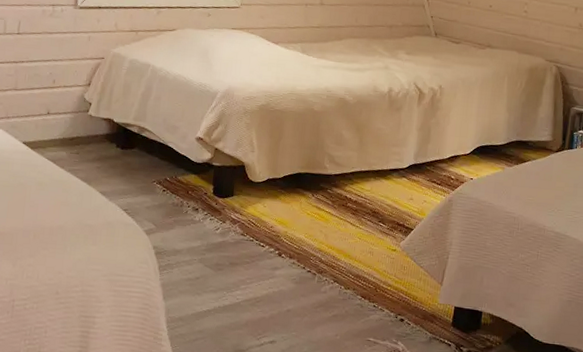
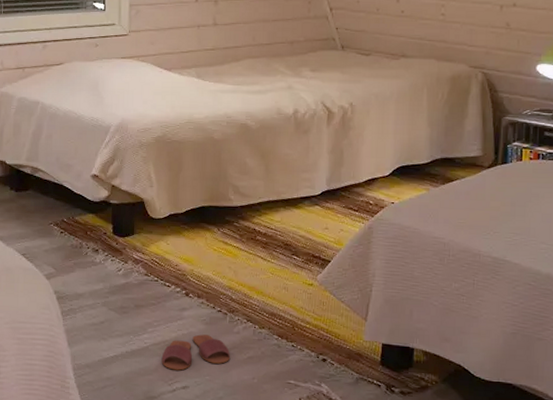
slippers: none [251,292,317,326] -> present [161,334,231,371]

